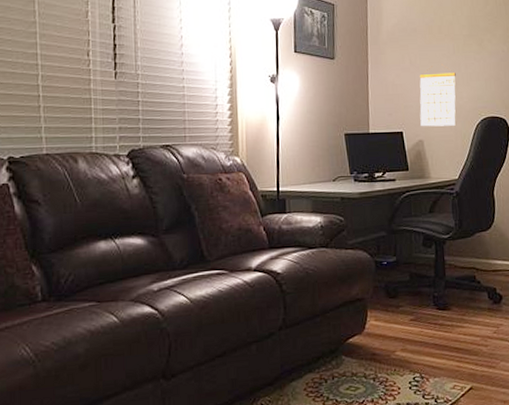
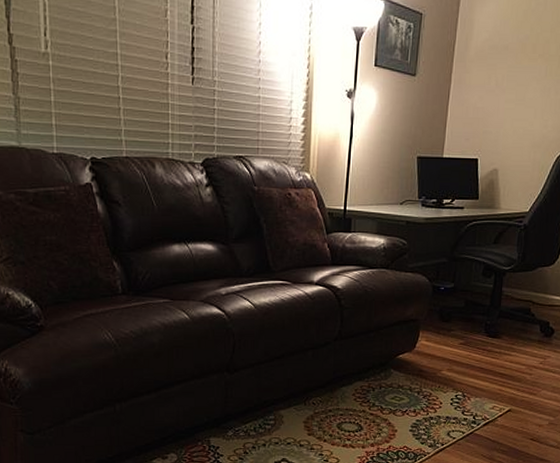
calendar: present [419,66,456,127] -> none [498,89,544,156]

